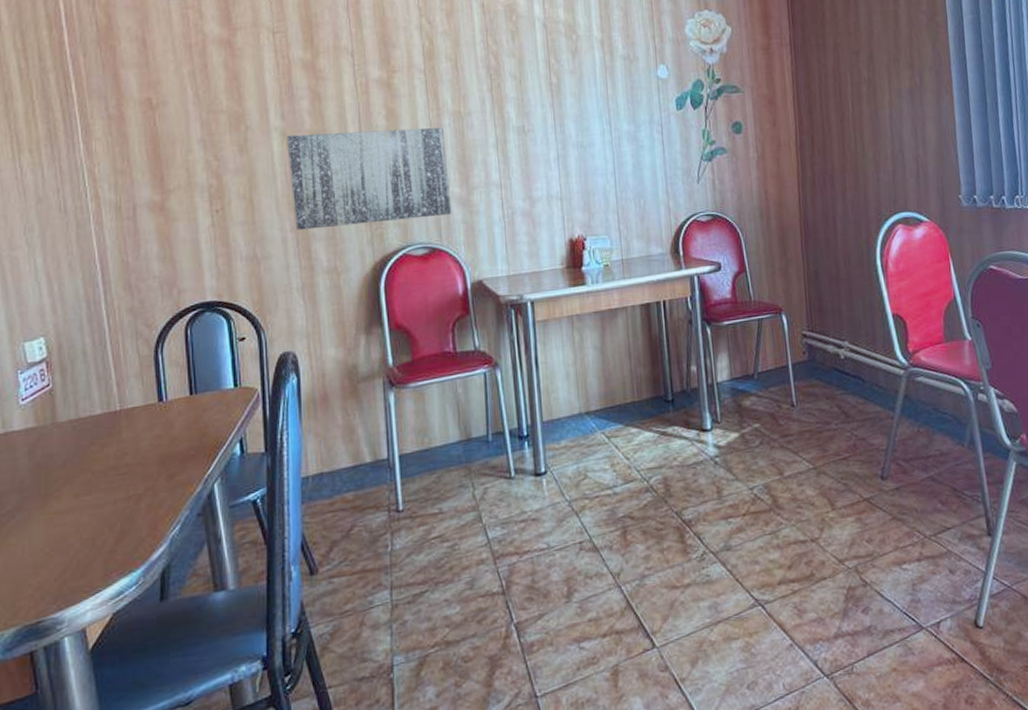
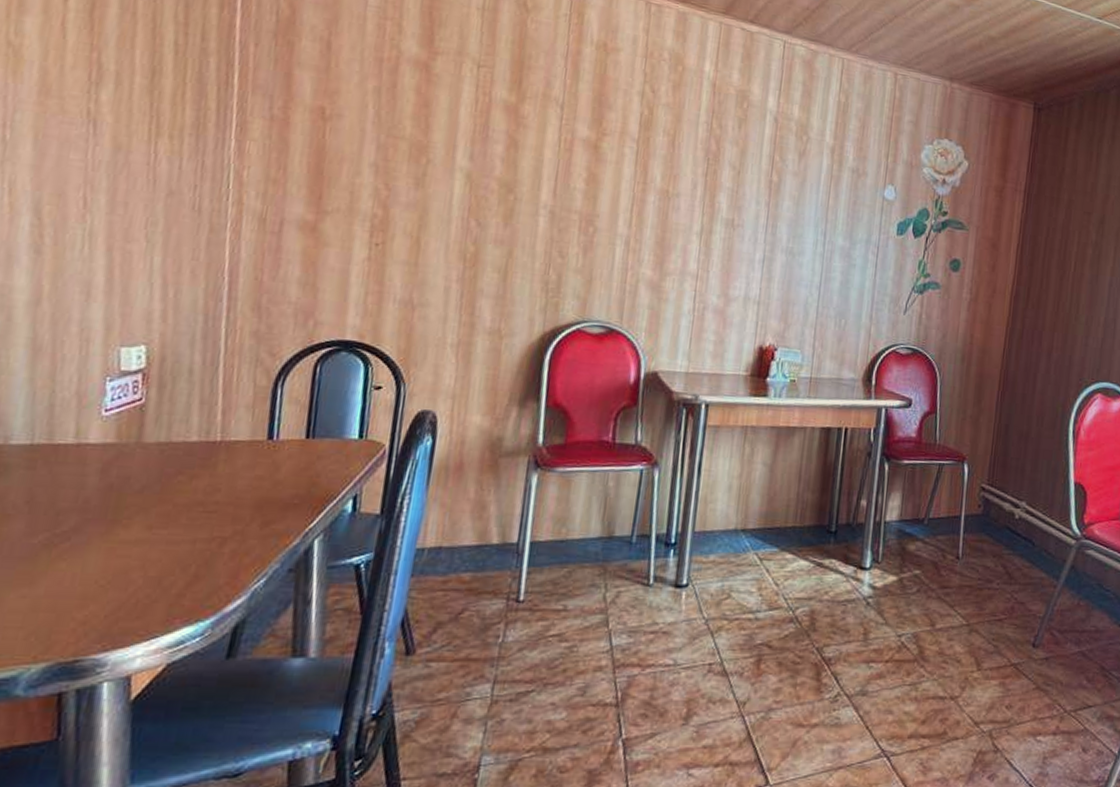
wall art: present [286,128,452,231] -> none [463,178,647,297]

